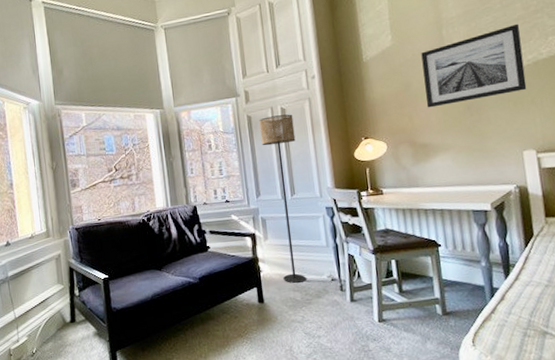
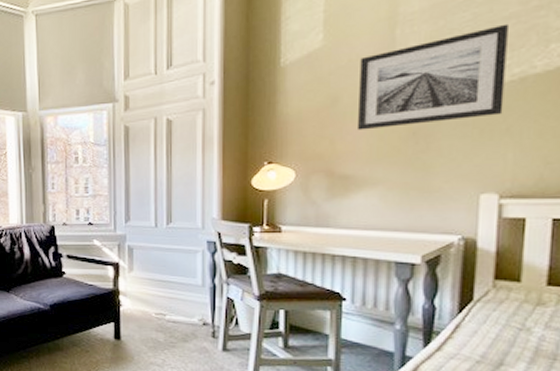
floor lamp: present [259,114,306,283] -> none [138,127,180,323]

